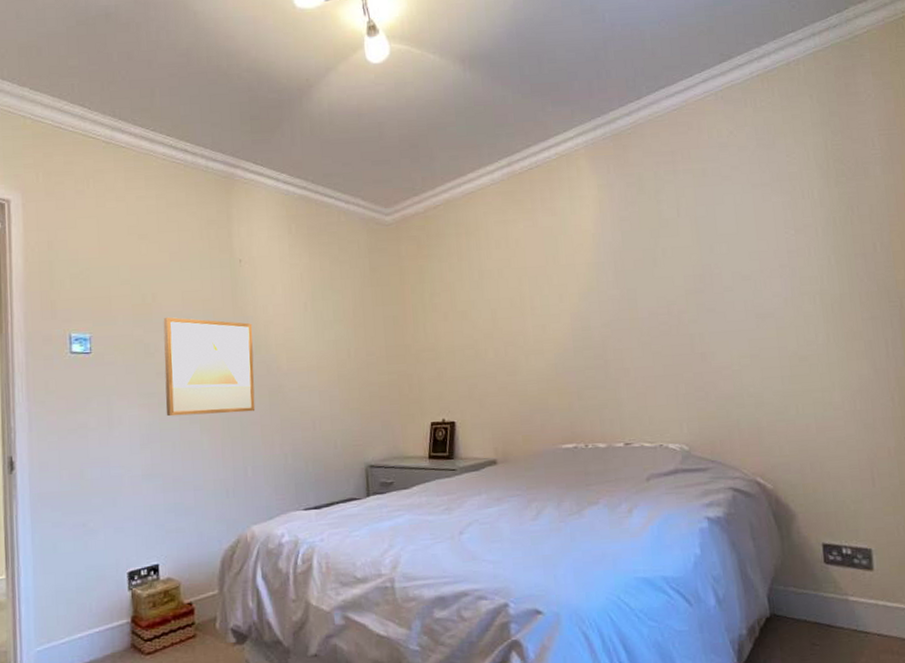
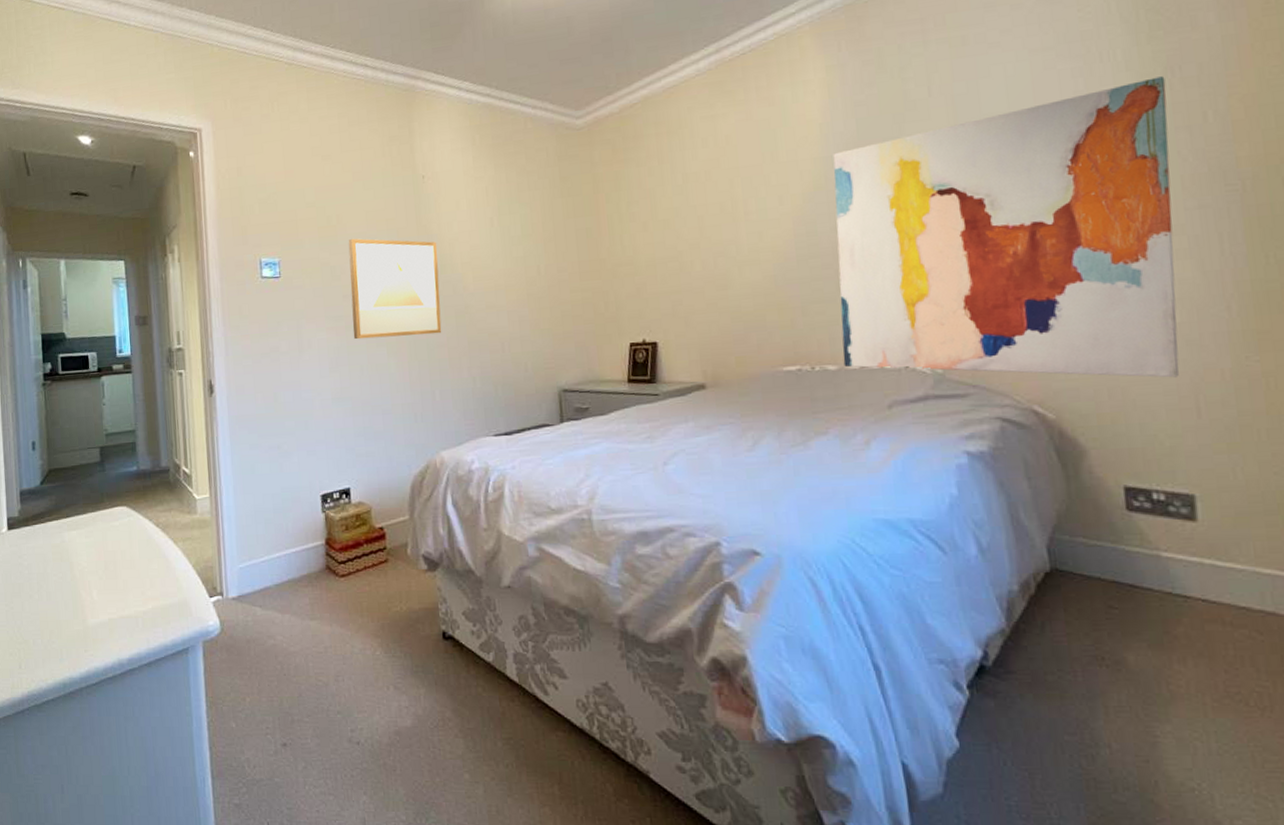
wall art: none [603,213,860,455] -> present [833,76,1180,378]

